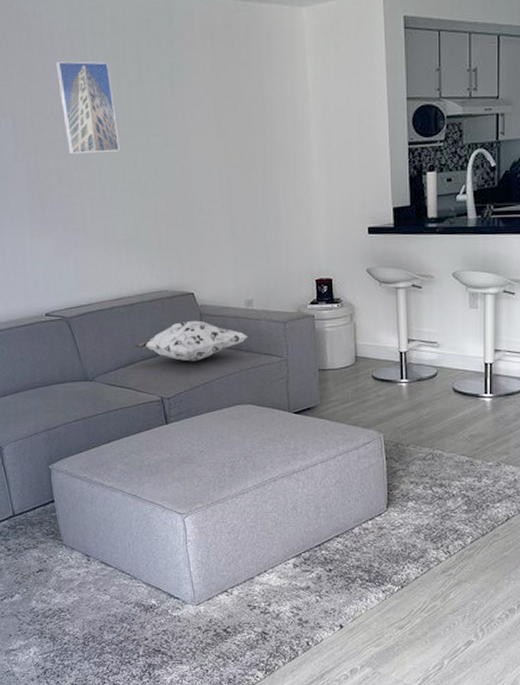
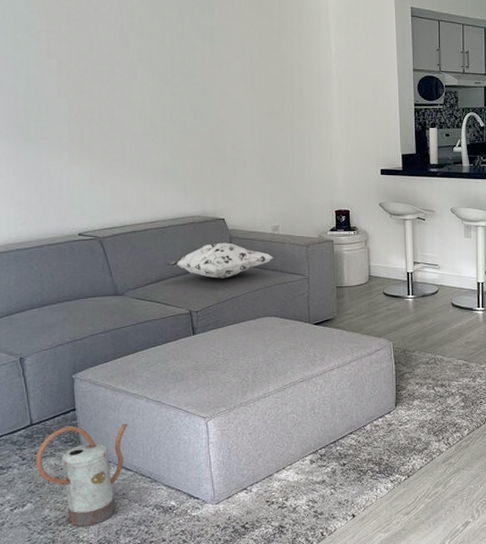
watering can: none [20,517,105,620] -> present [36,423,128,527]
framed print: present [55,61,120,155] -> none [103,16,161,95]

